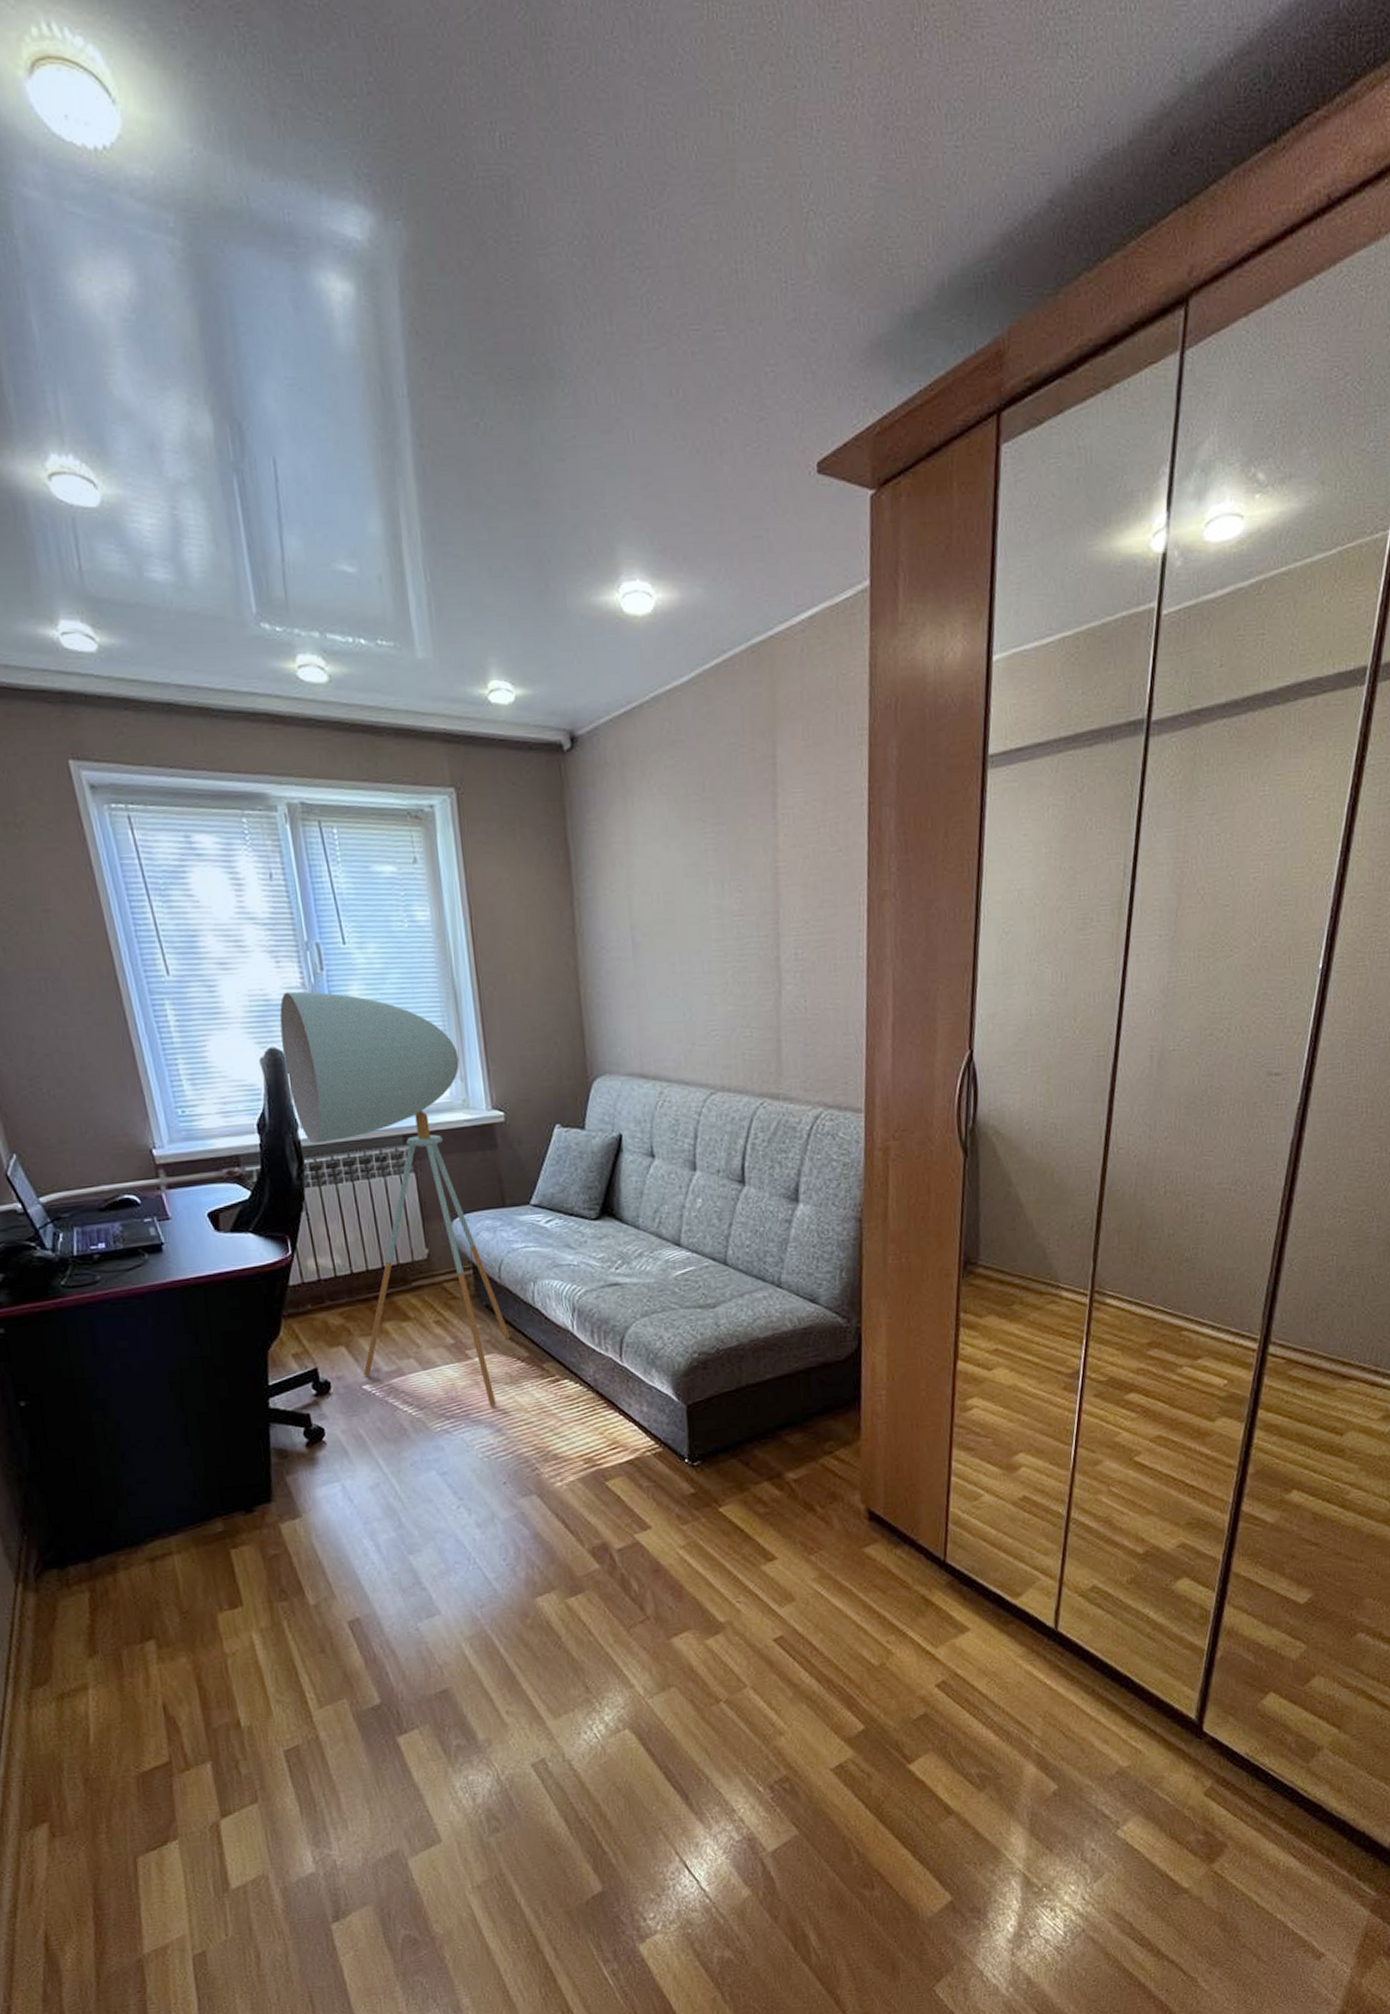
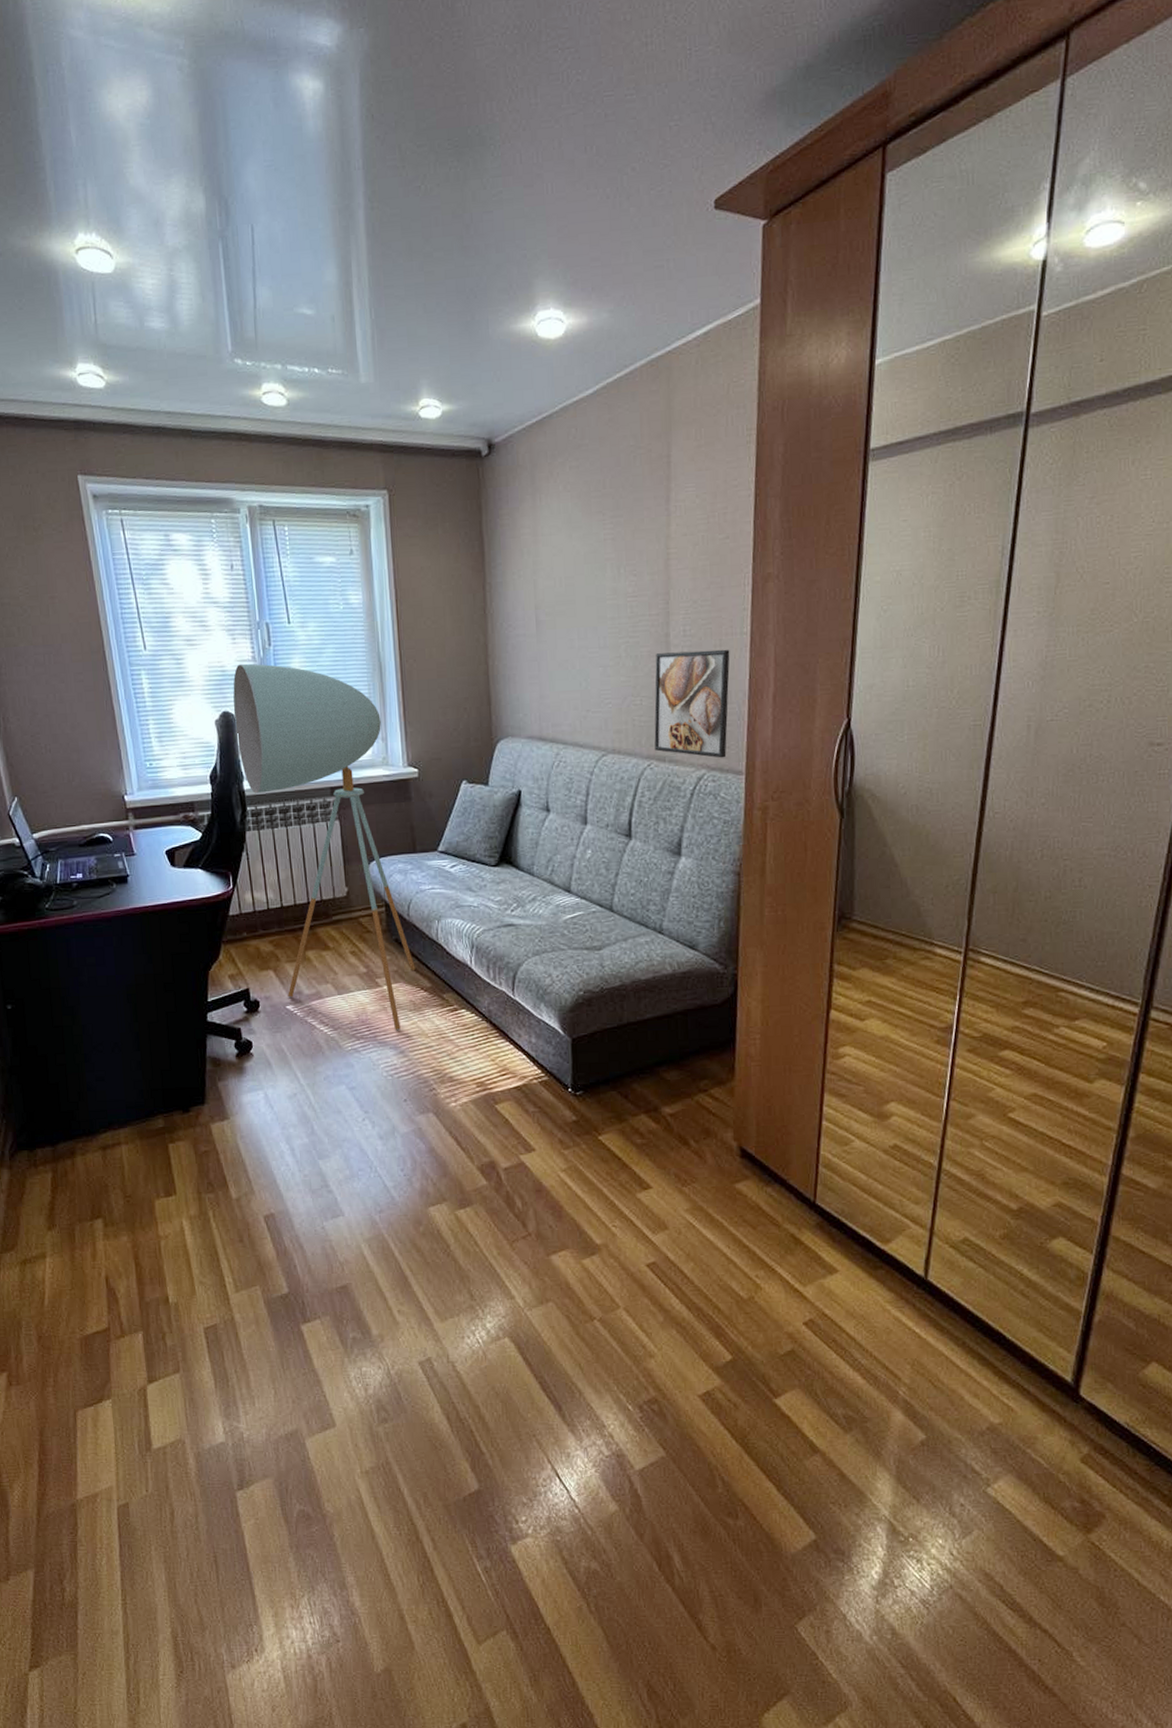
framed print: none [765,975,846,1095] -> present [654,649,730,758]

